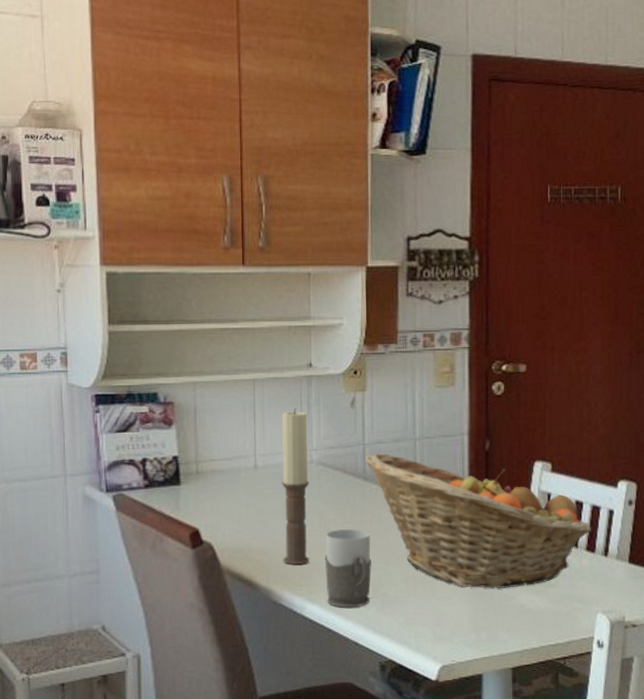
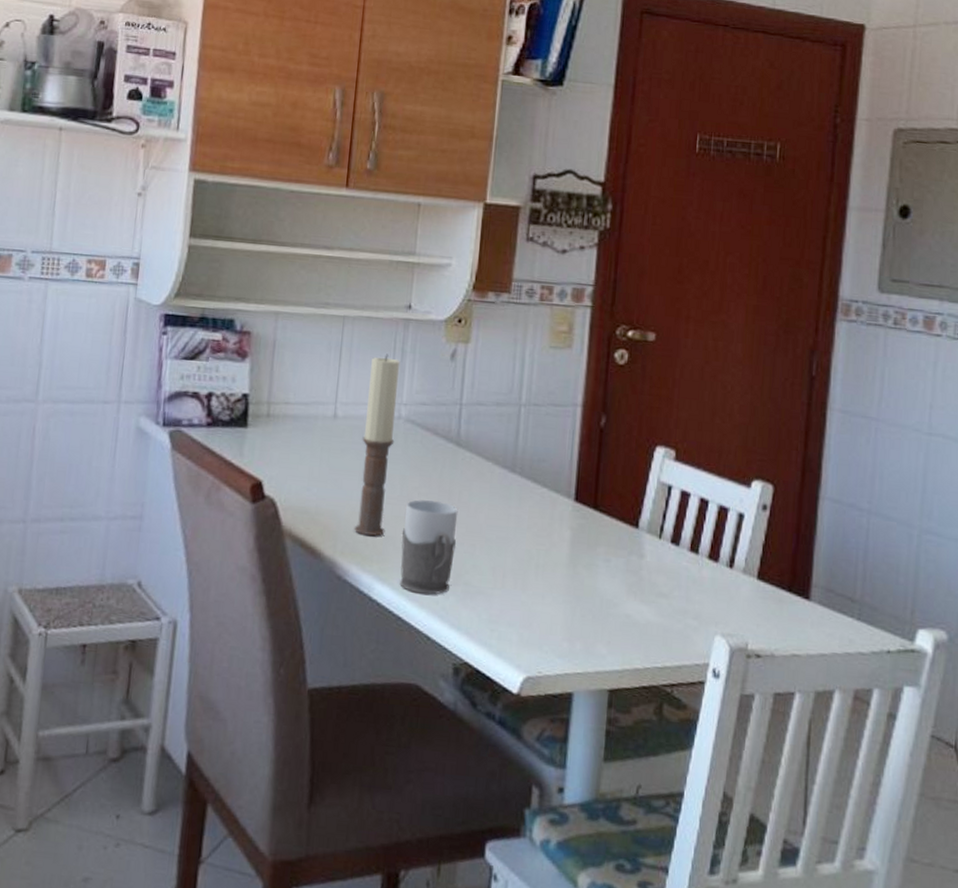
fruit basket: present [365,452,592,589] -> none [460,415,717,593]

